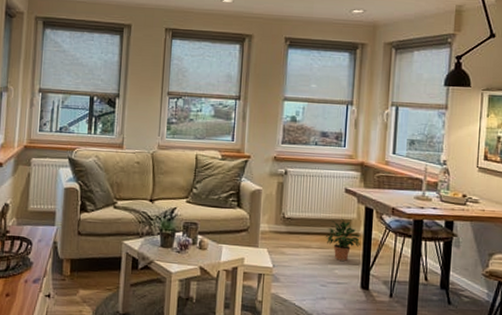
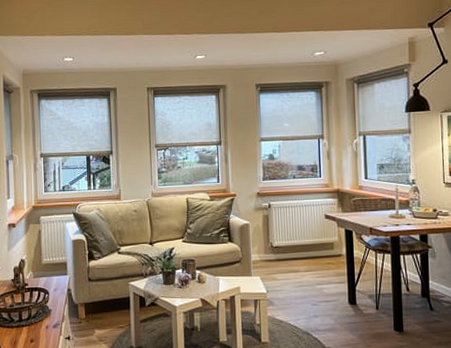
potted plant: present [325,219,360,261] -> none [311,243,344,281]

